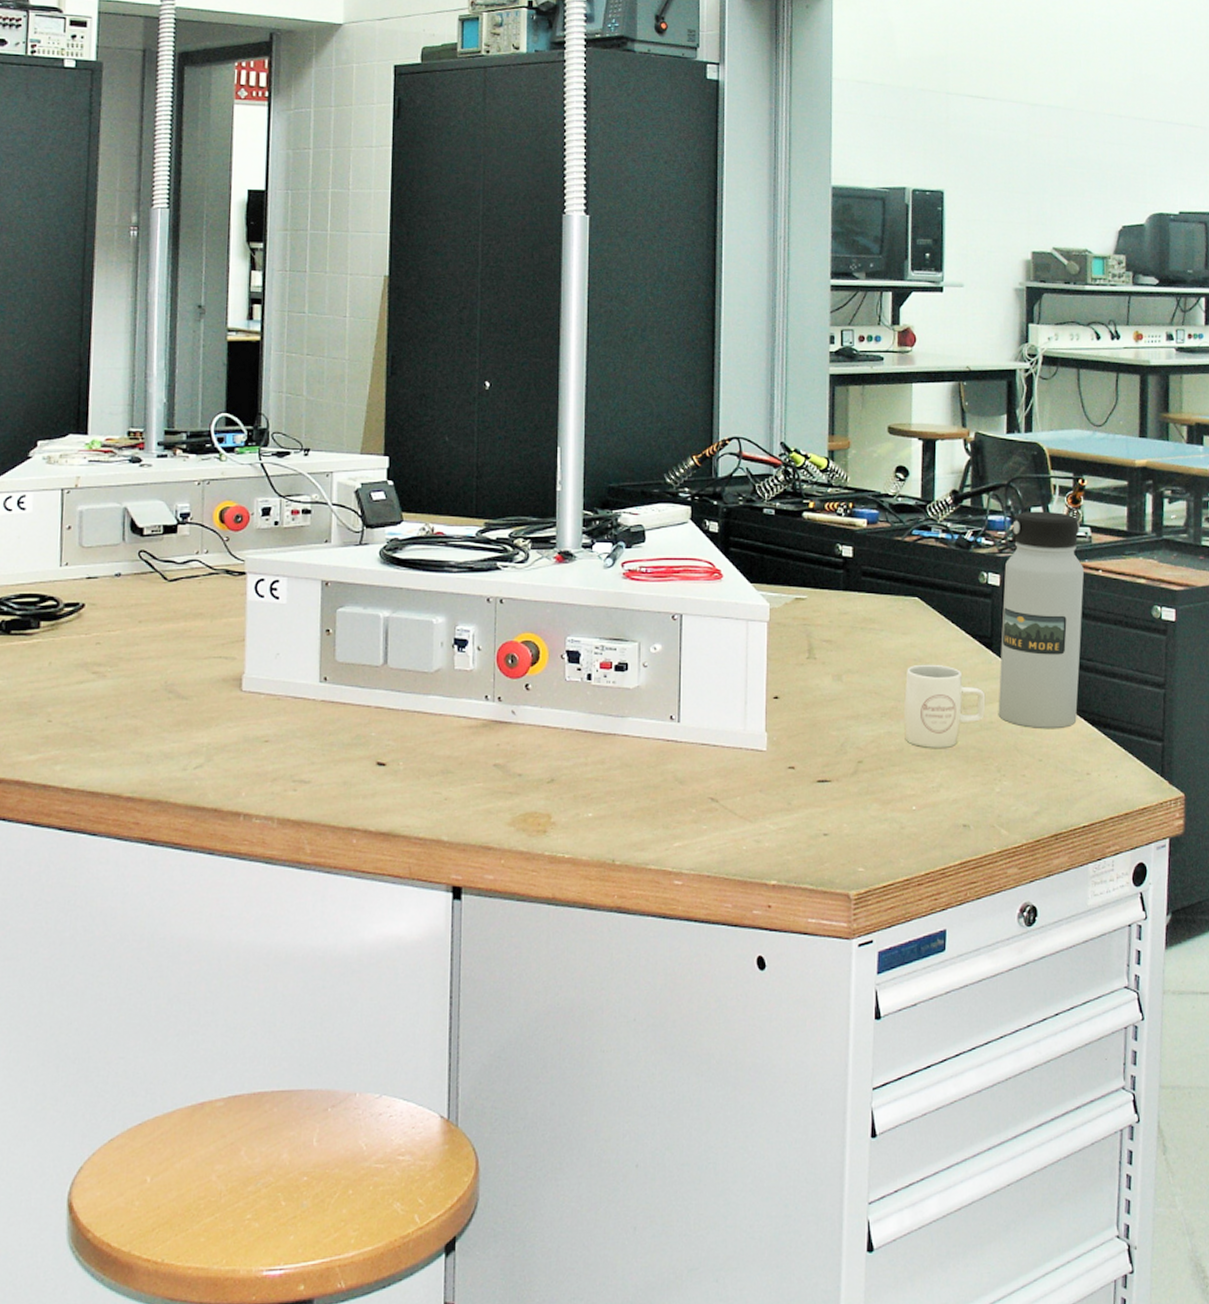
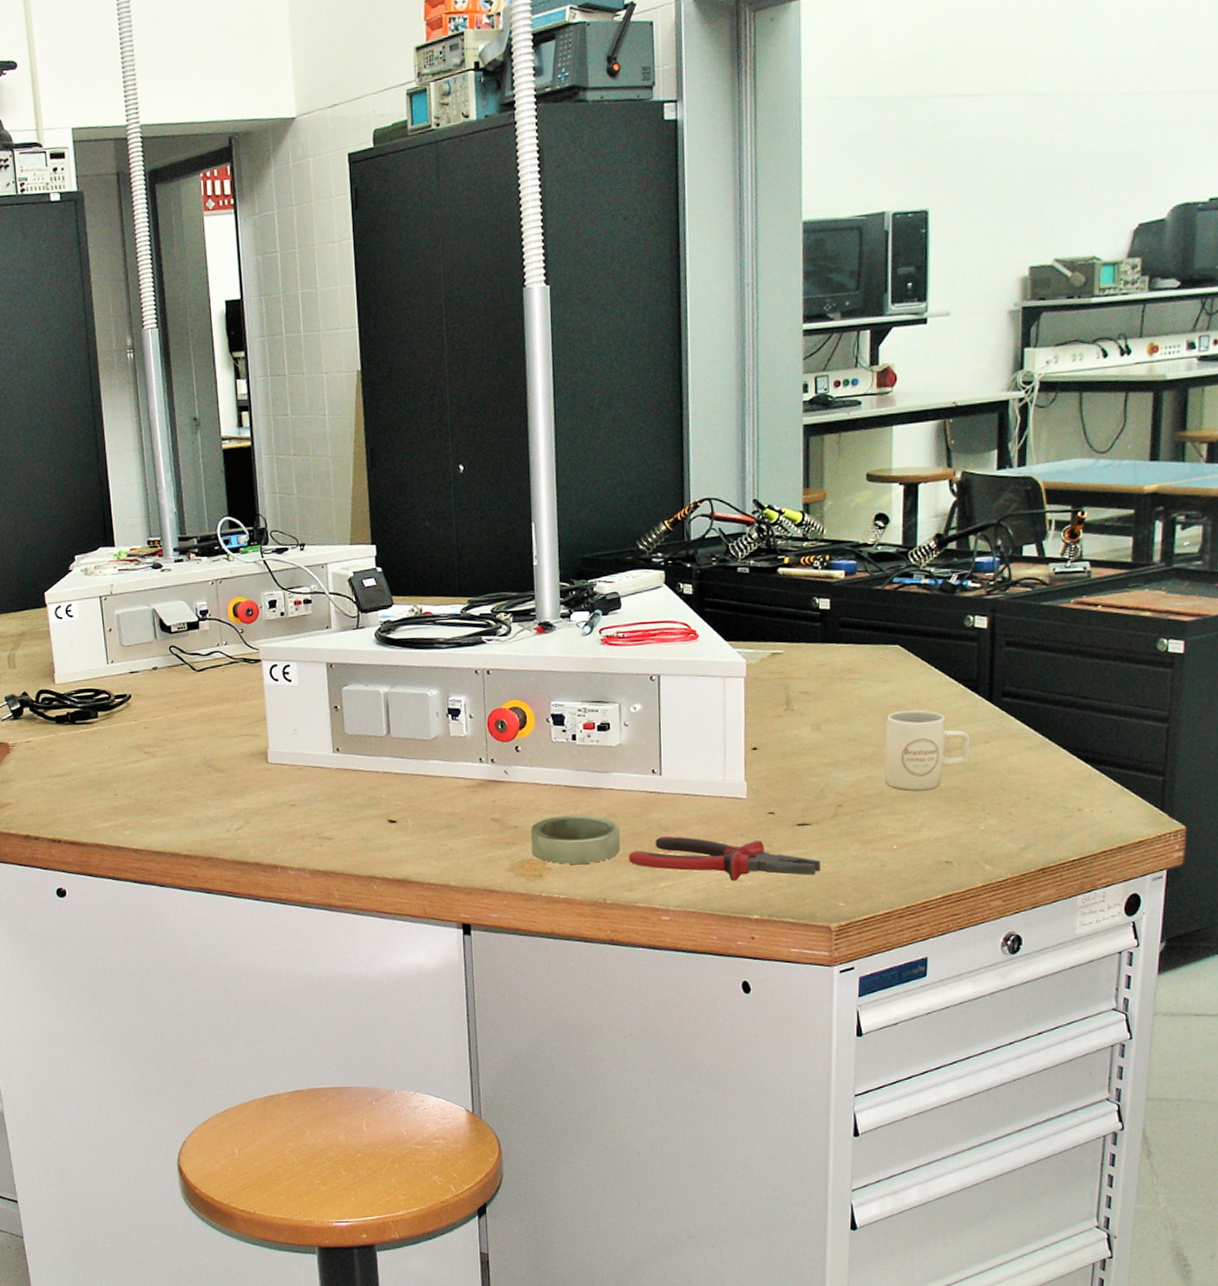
adhesive tape: none [536,763,634,819] -> present [530,814,621,864]
pliers: none [642,790,840,841] -> present [629,836,821,881]
water bottle: present [998,511,1085,730] -> none [983,548,1082,769]

